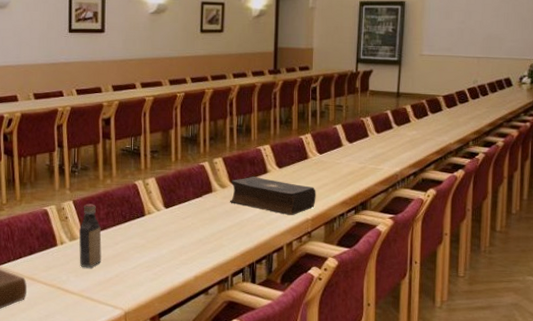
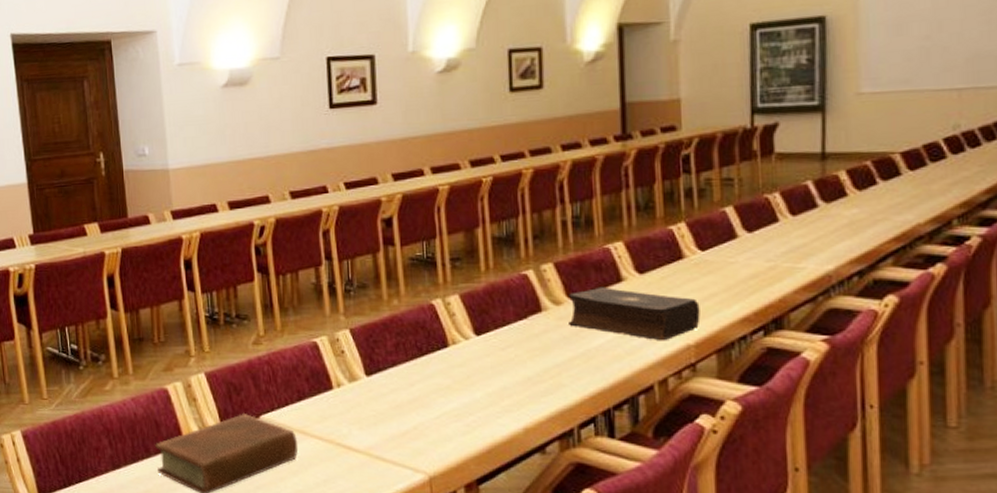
bottle: present [79,204,102,268] -> none [361,332,393,418]

